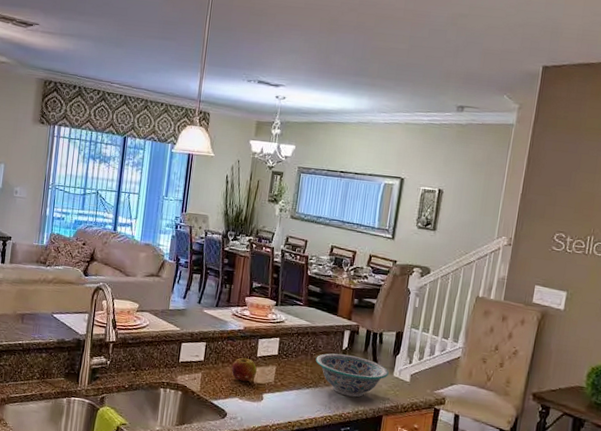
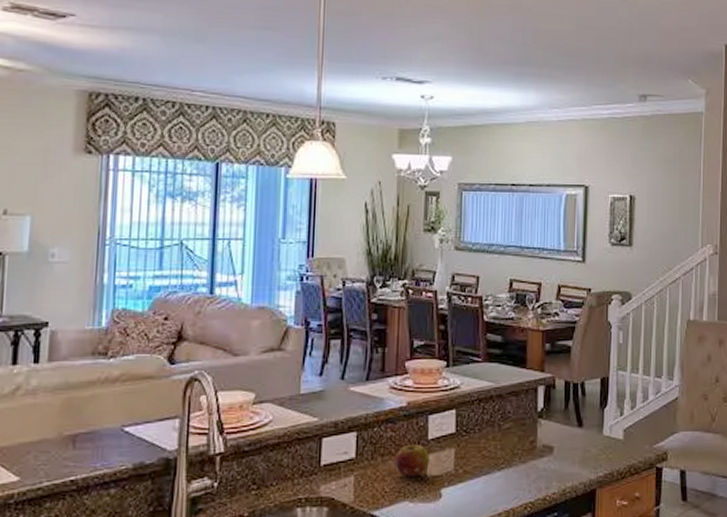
decorative bowl: present [315,353,389,398] -> none [505,417,597,472]

